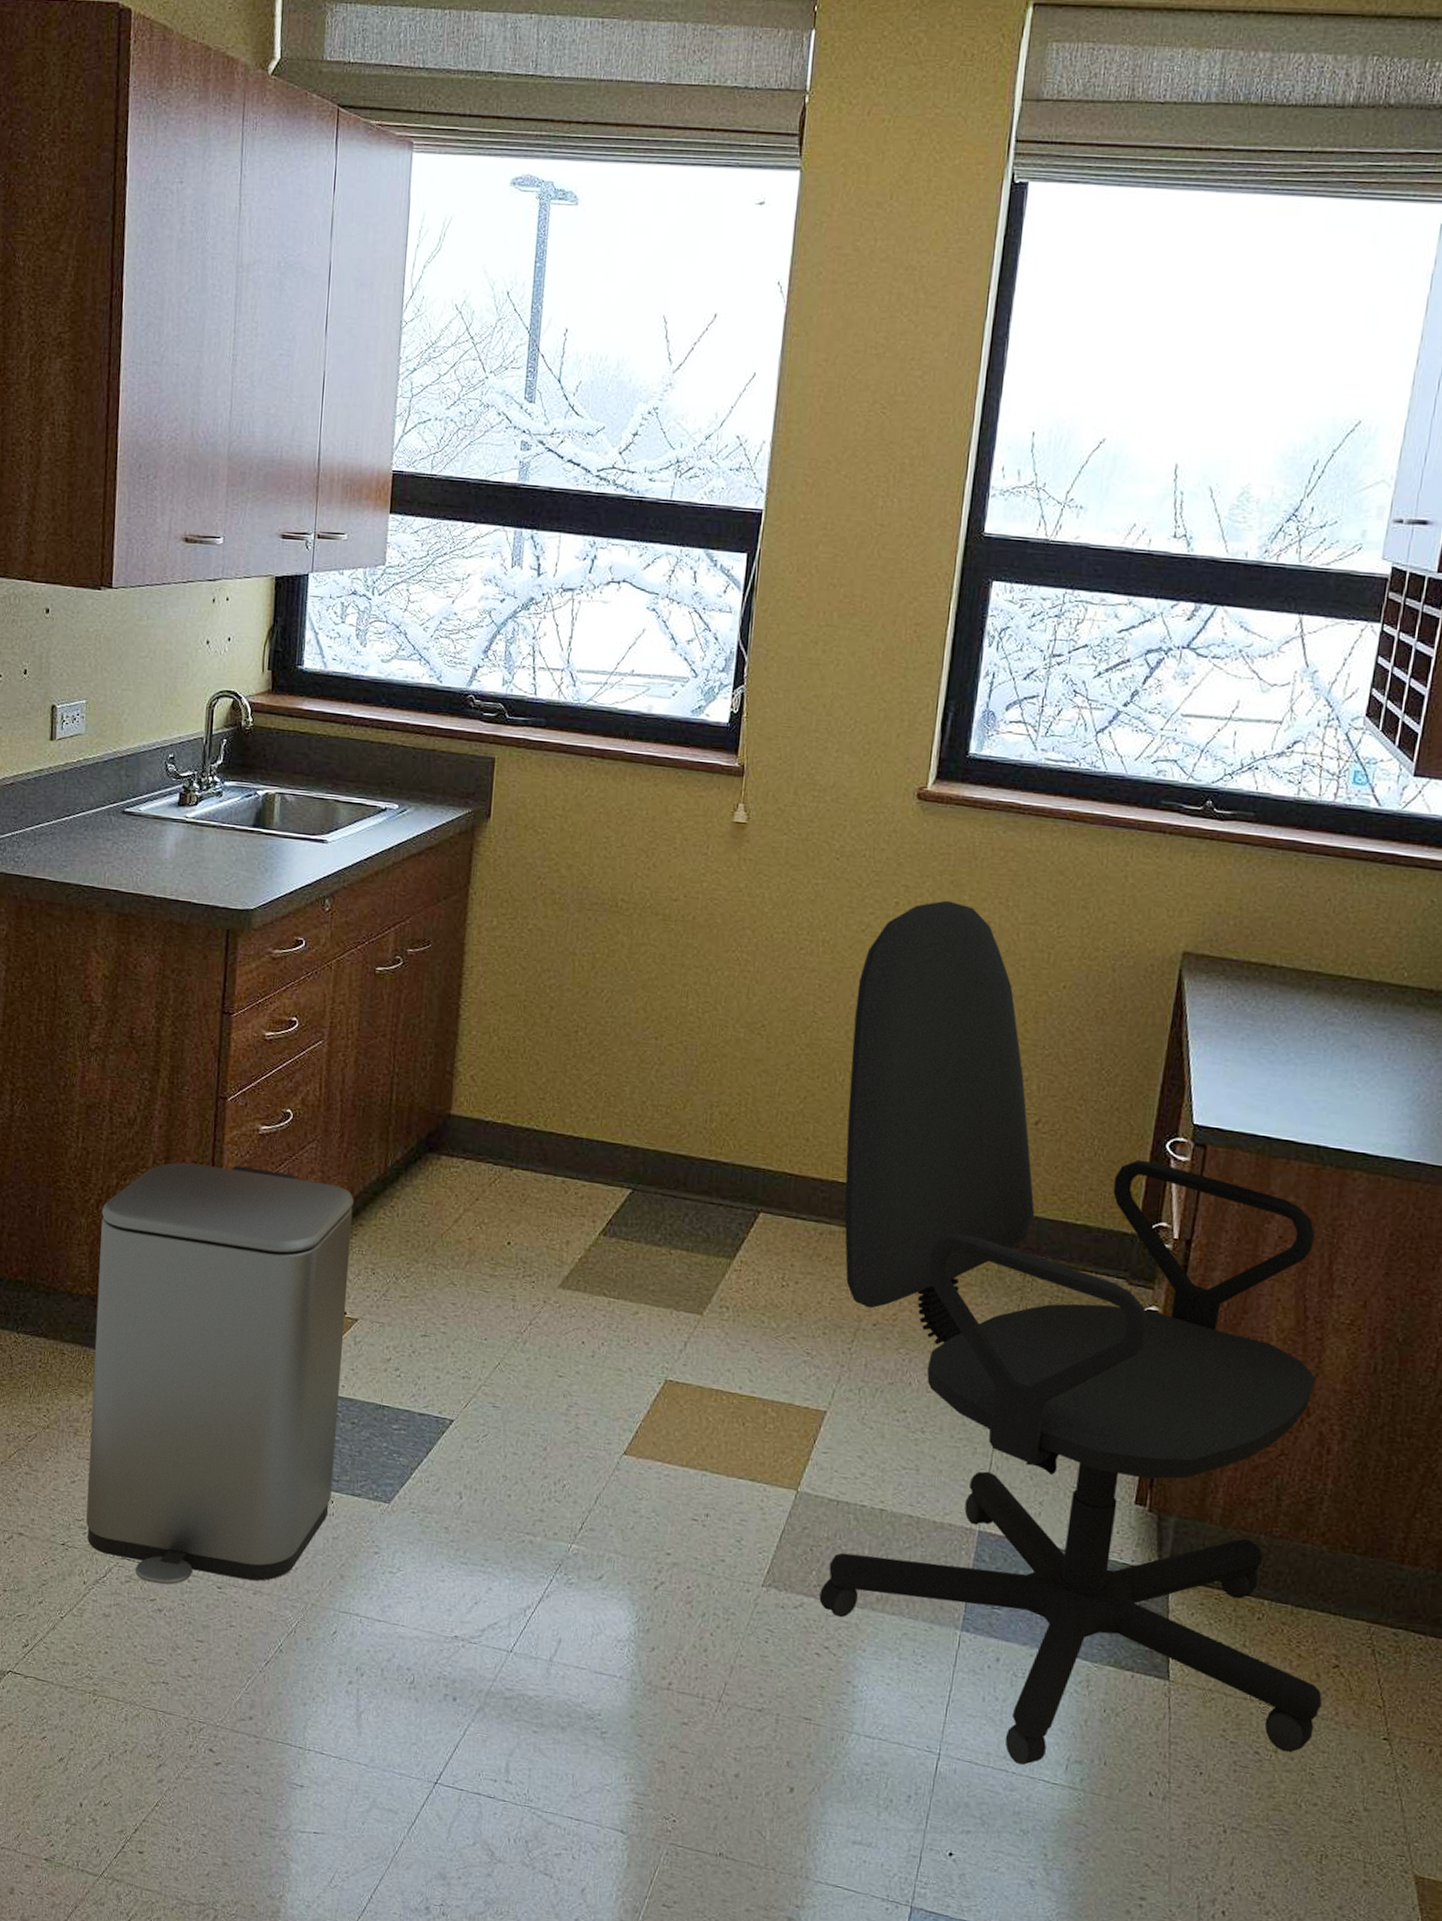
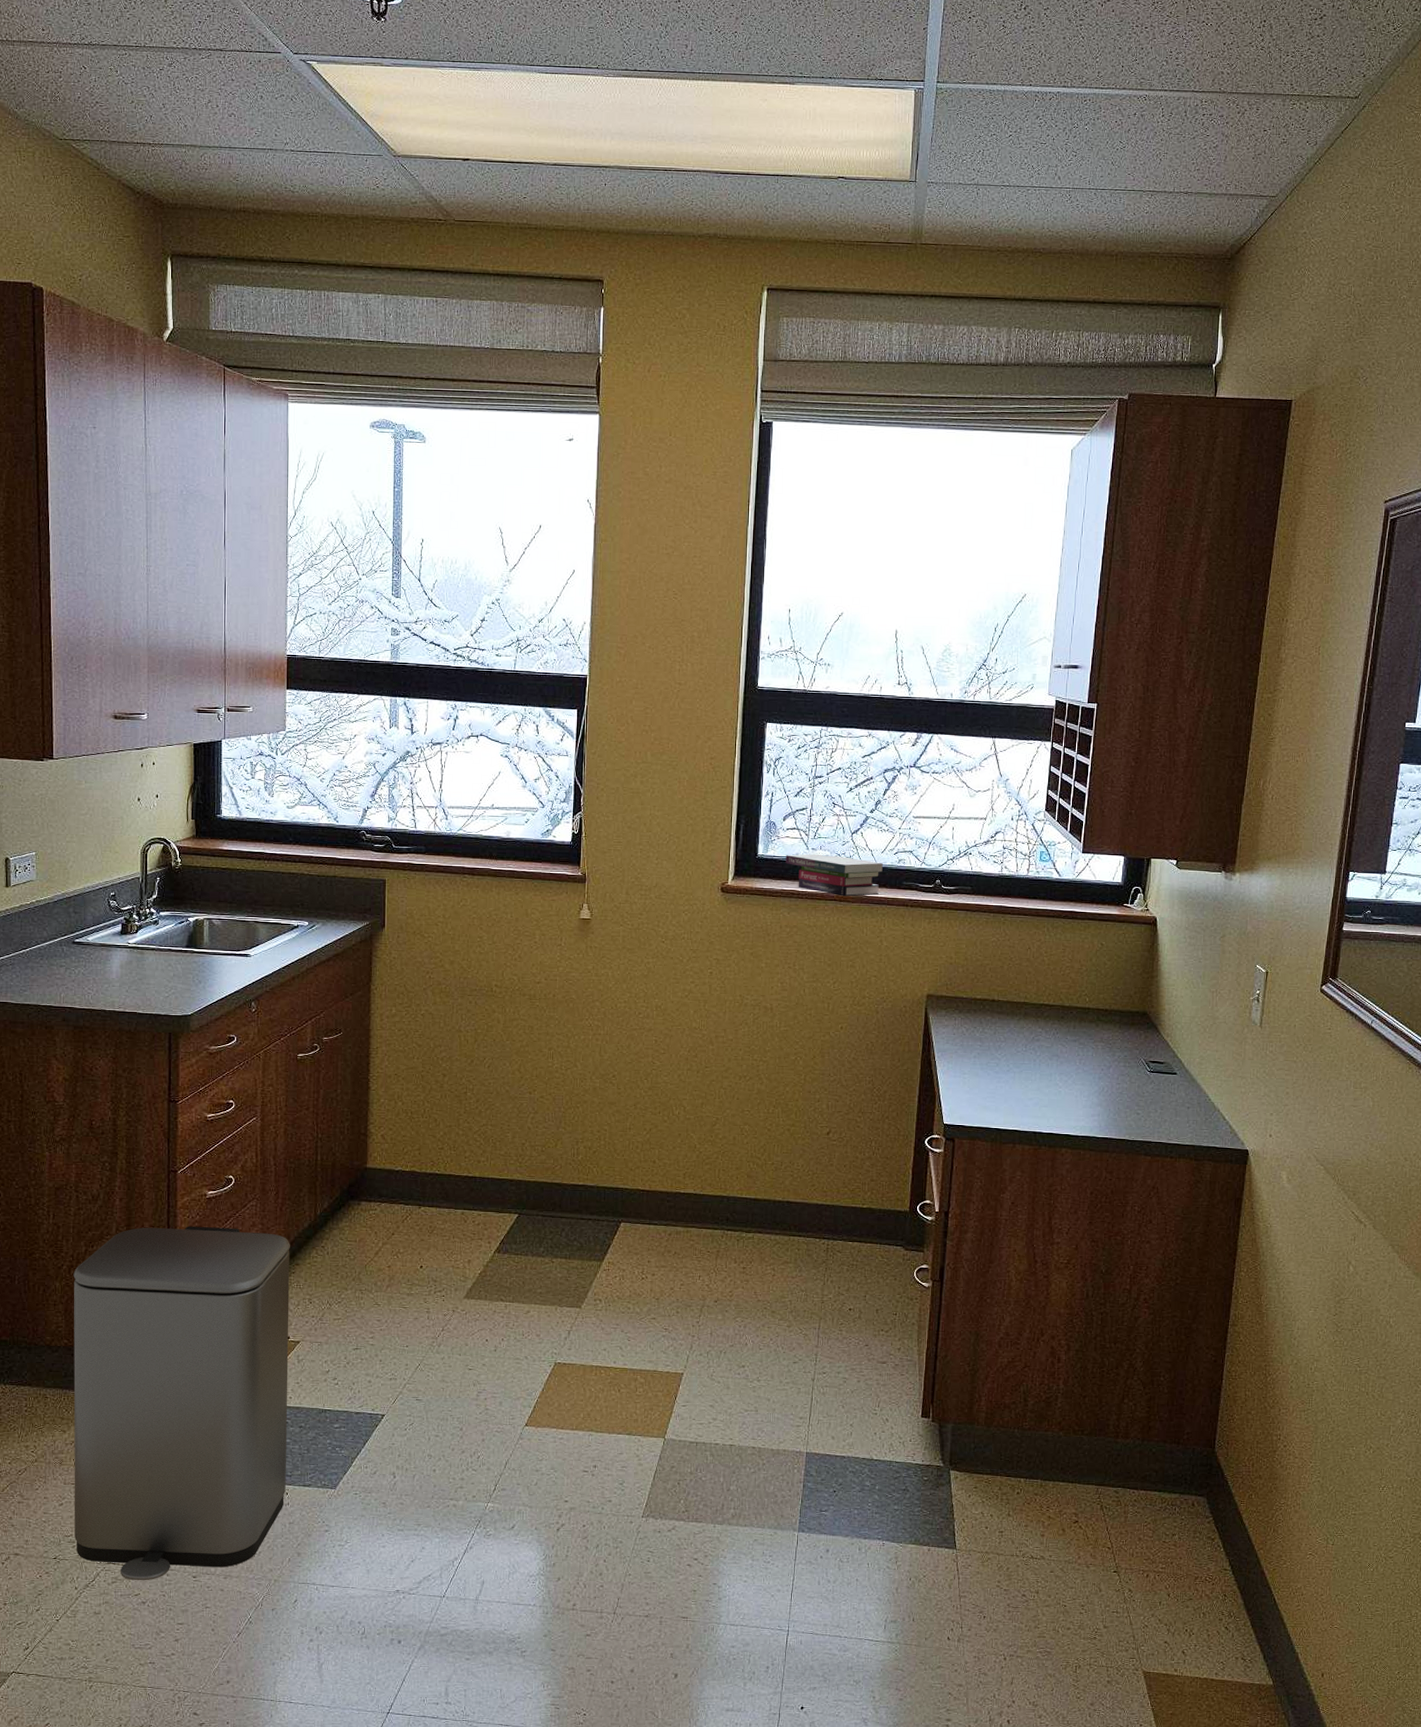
office chair: present [819,900,1322,1765] -> none [684,968,1068,1631]
books: none [1004,755,1136,816] -> present [785,853,883,897]

